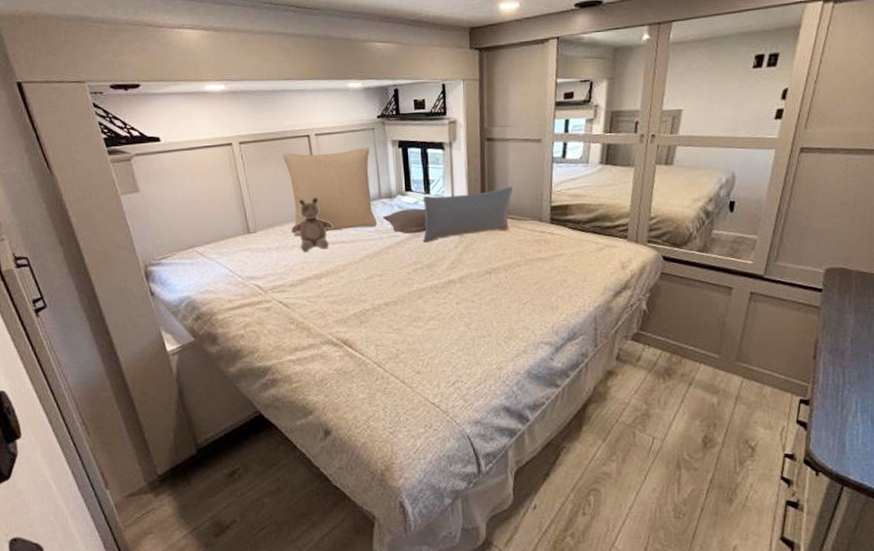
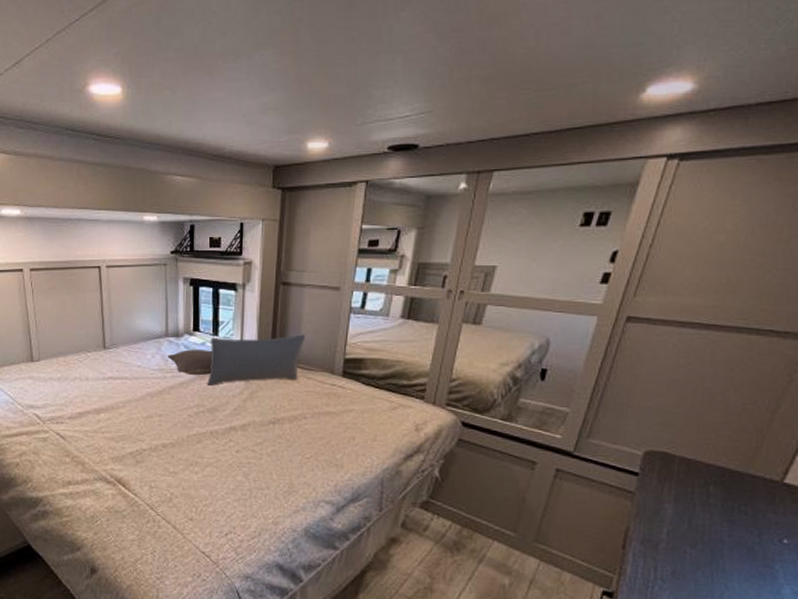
pillow: present [282,146,377,237] -> none [72,282,161,369]
stuffed animal: present [291,197,333,252] -> none [74,330,117,385]

